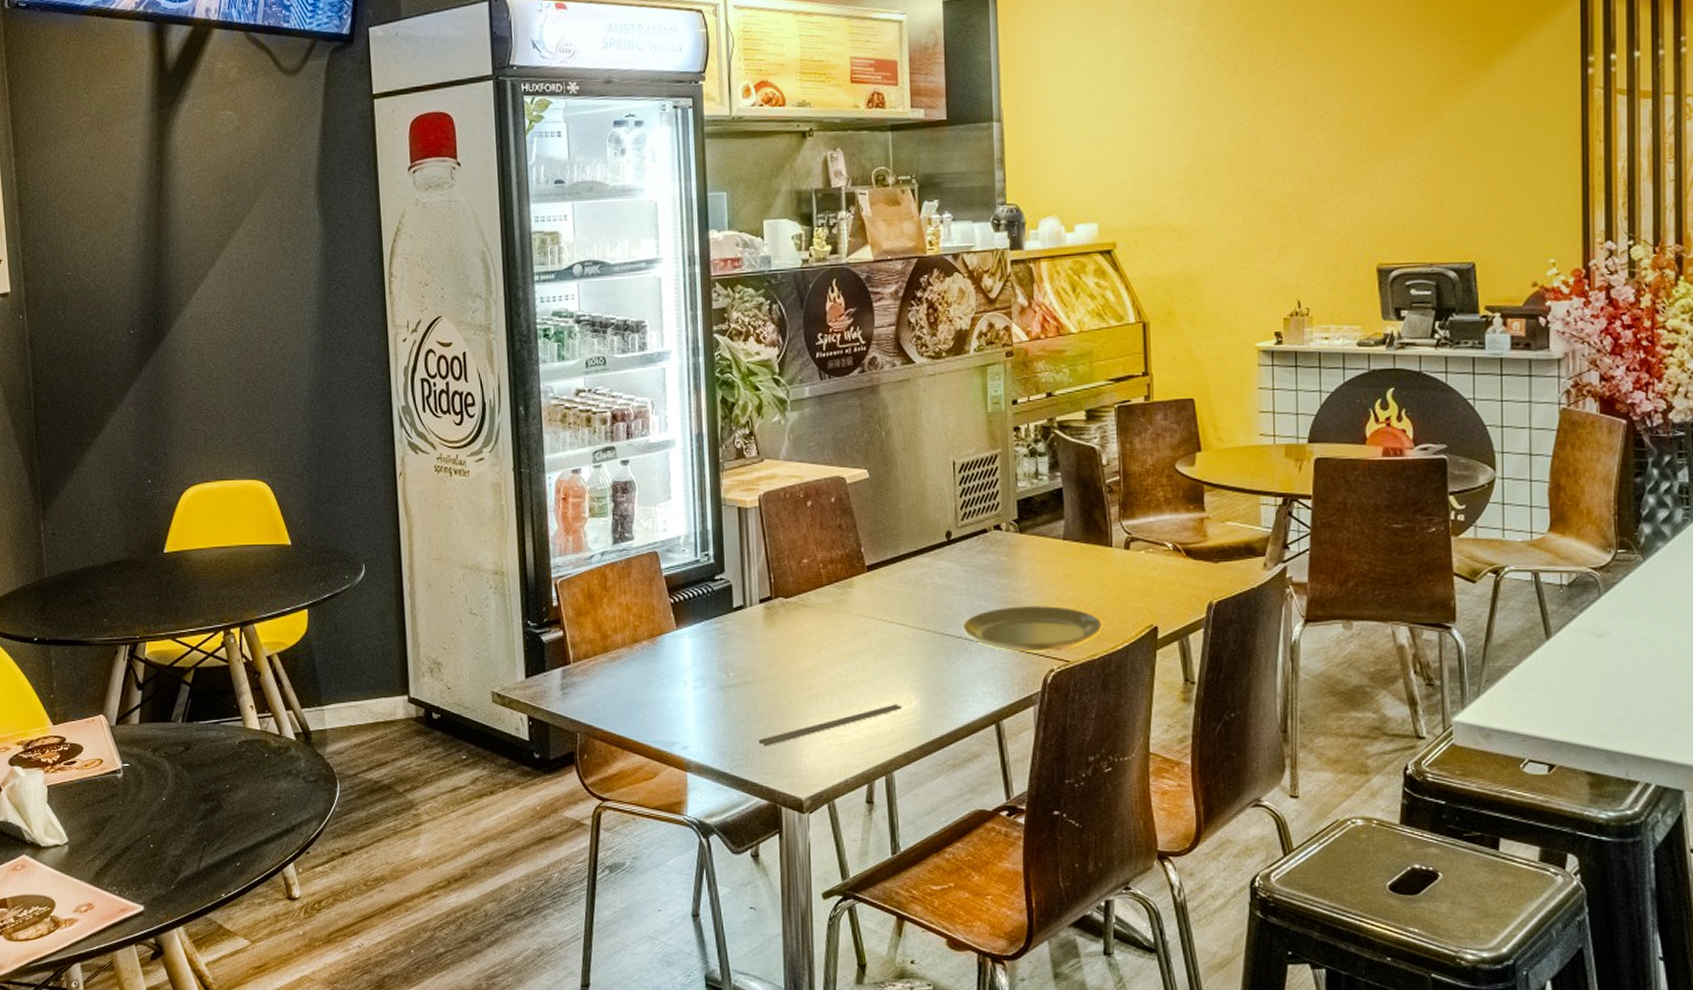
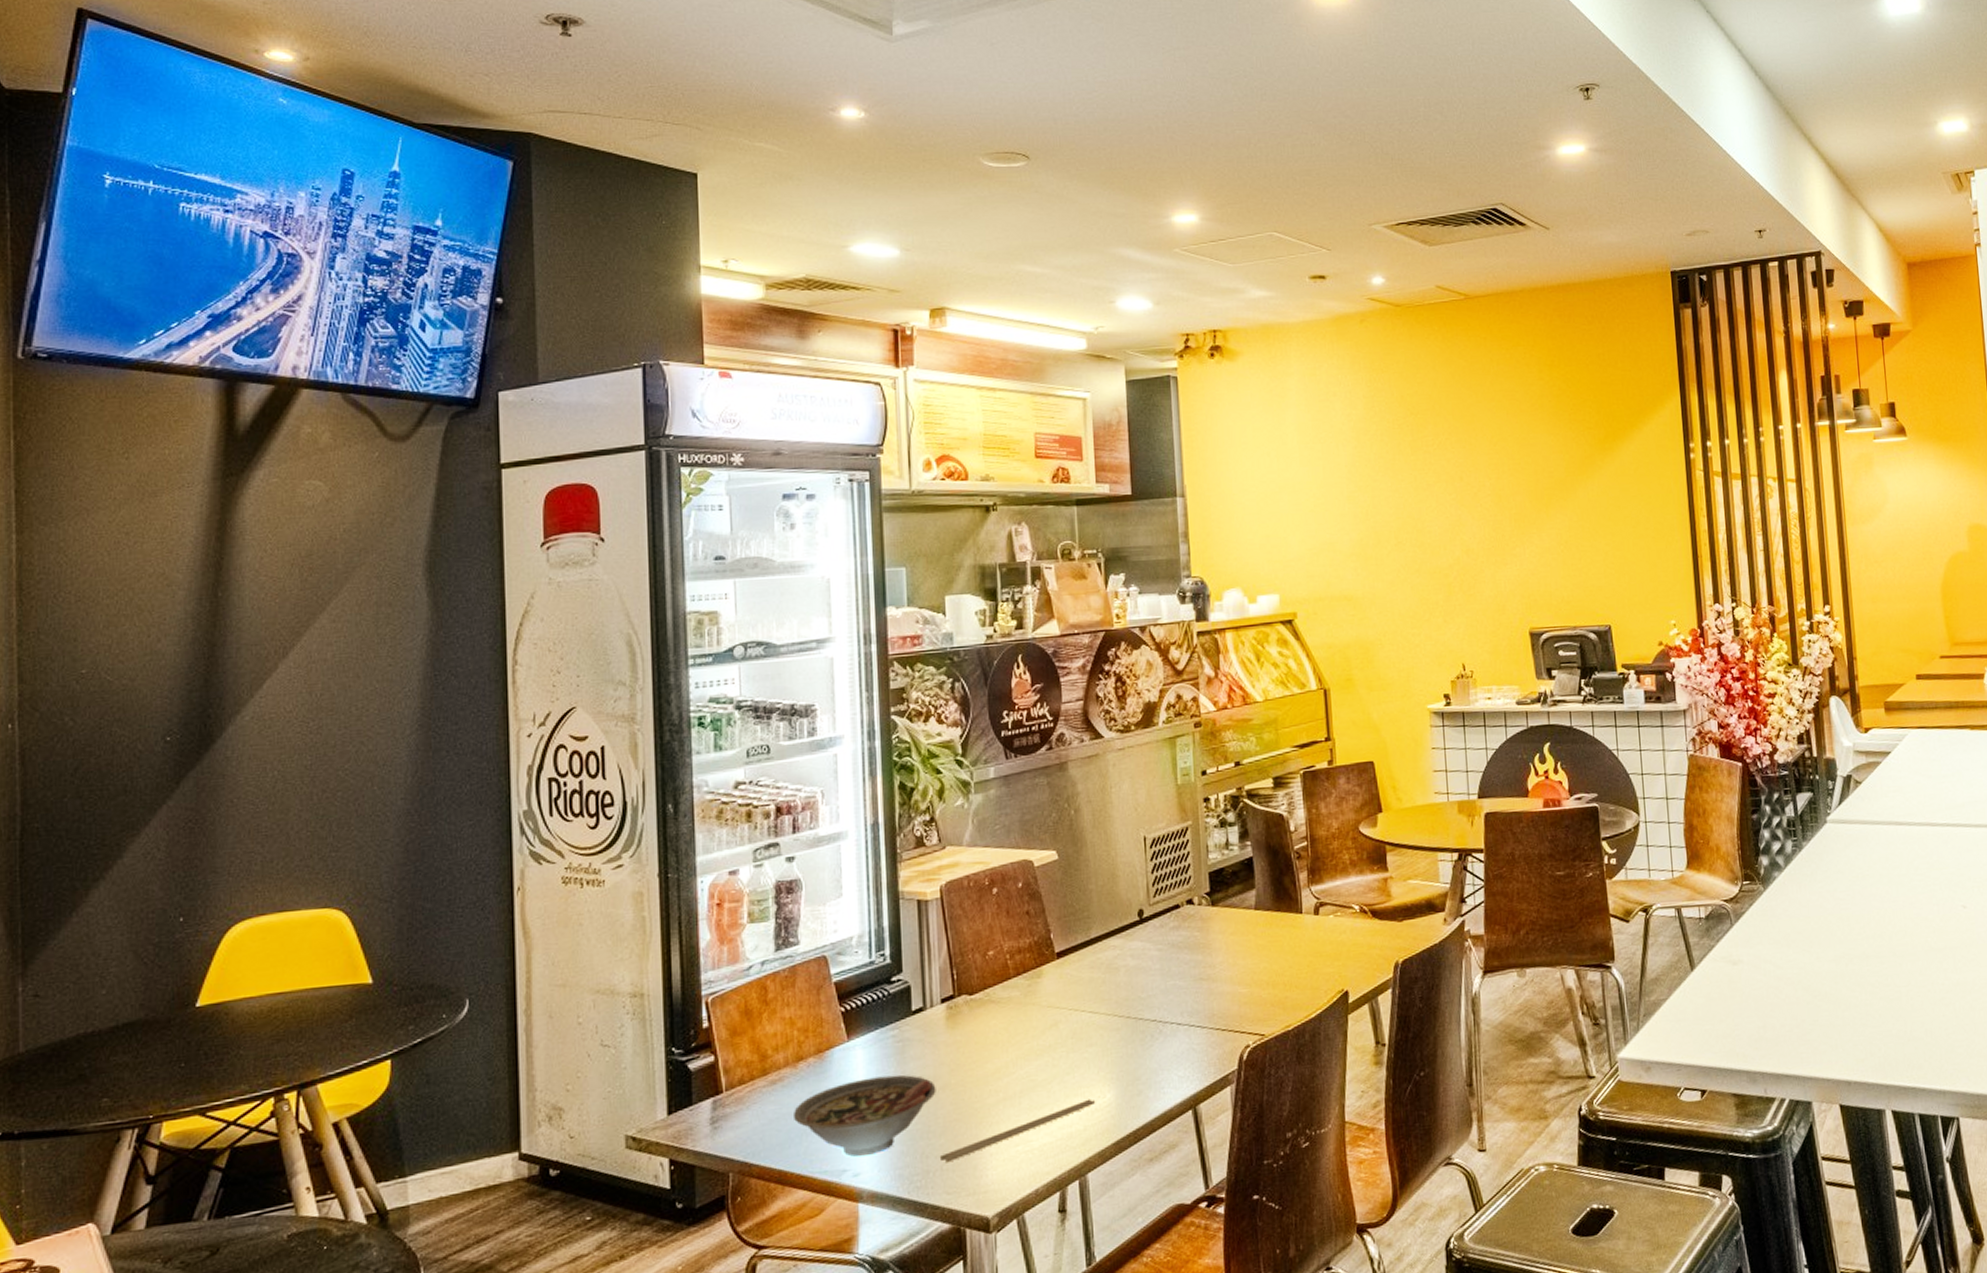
soup bowl: none [631,664,755,733] -> present [794,1074,936,1158]
plate: present [963,606,1101,651] -> none [1157,979,1294,1030]

